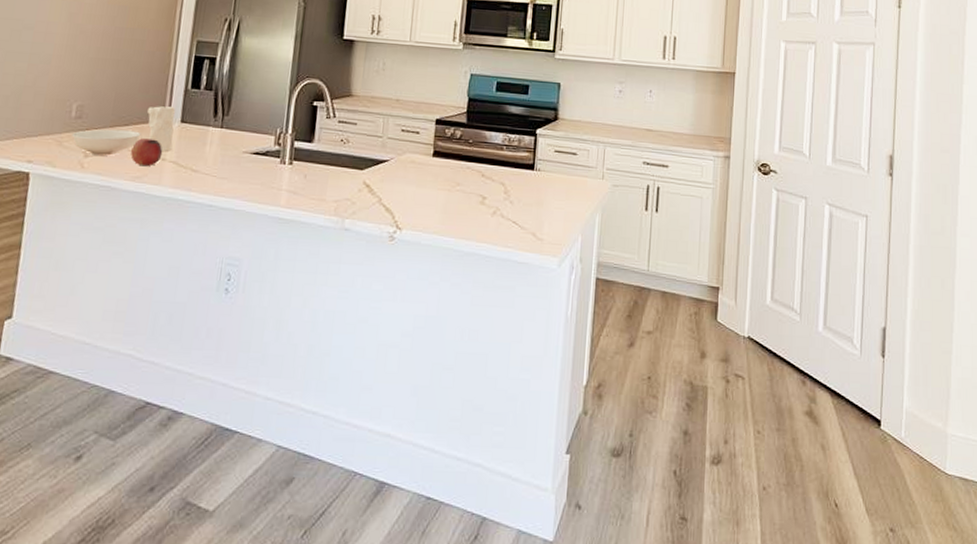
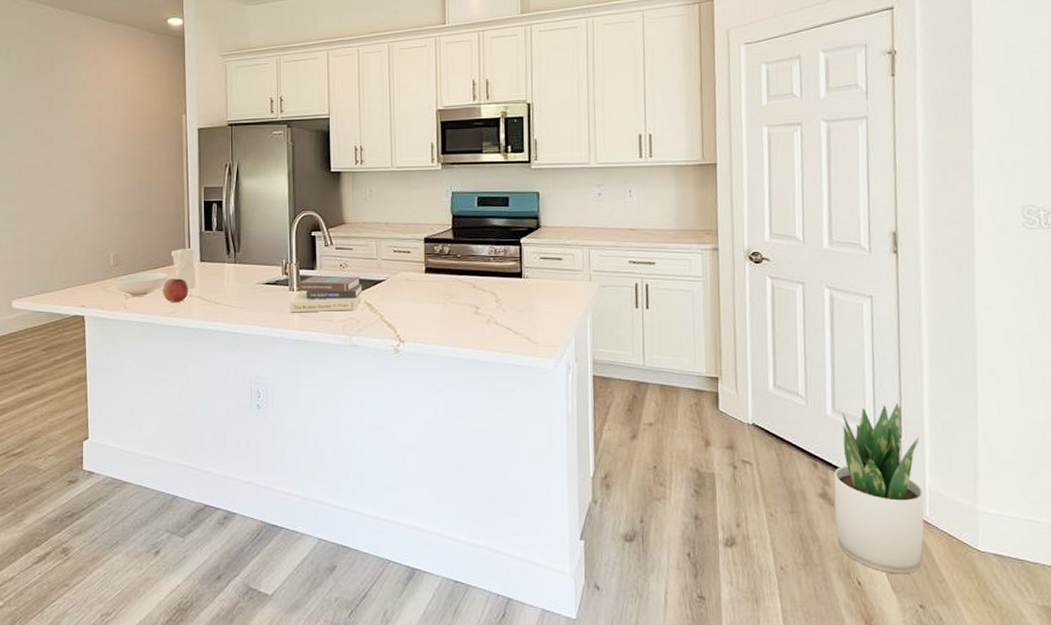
books: none [277,150,364,191] -> present [290,276,363,313]
planter: none [819,322,901,497] -> present [834,403,925,574]

